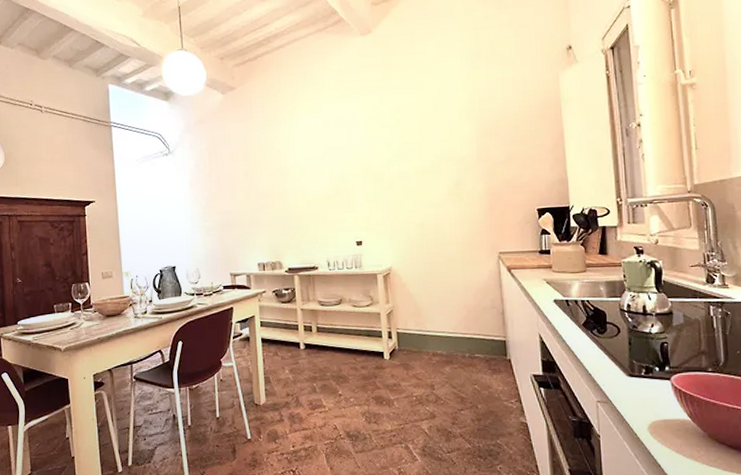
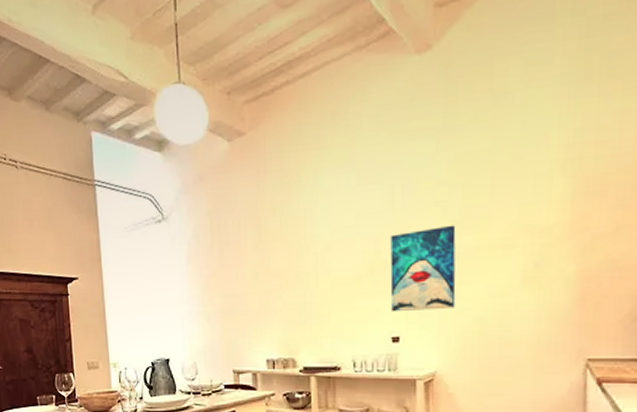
wall art: none [351,156,402,222] -> present [390,225,456,312]

